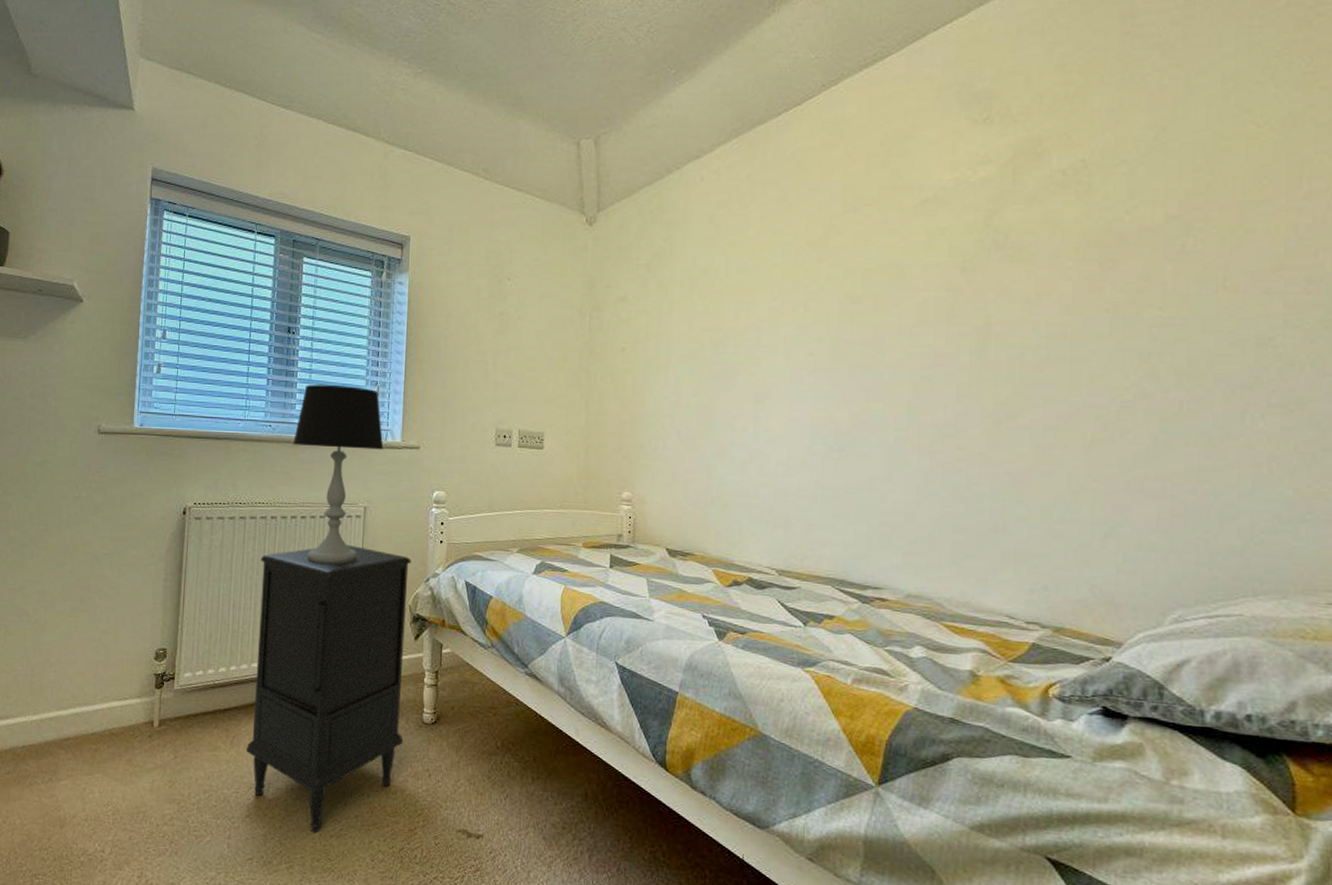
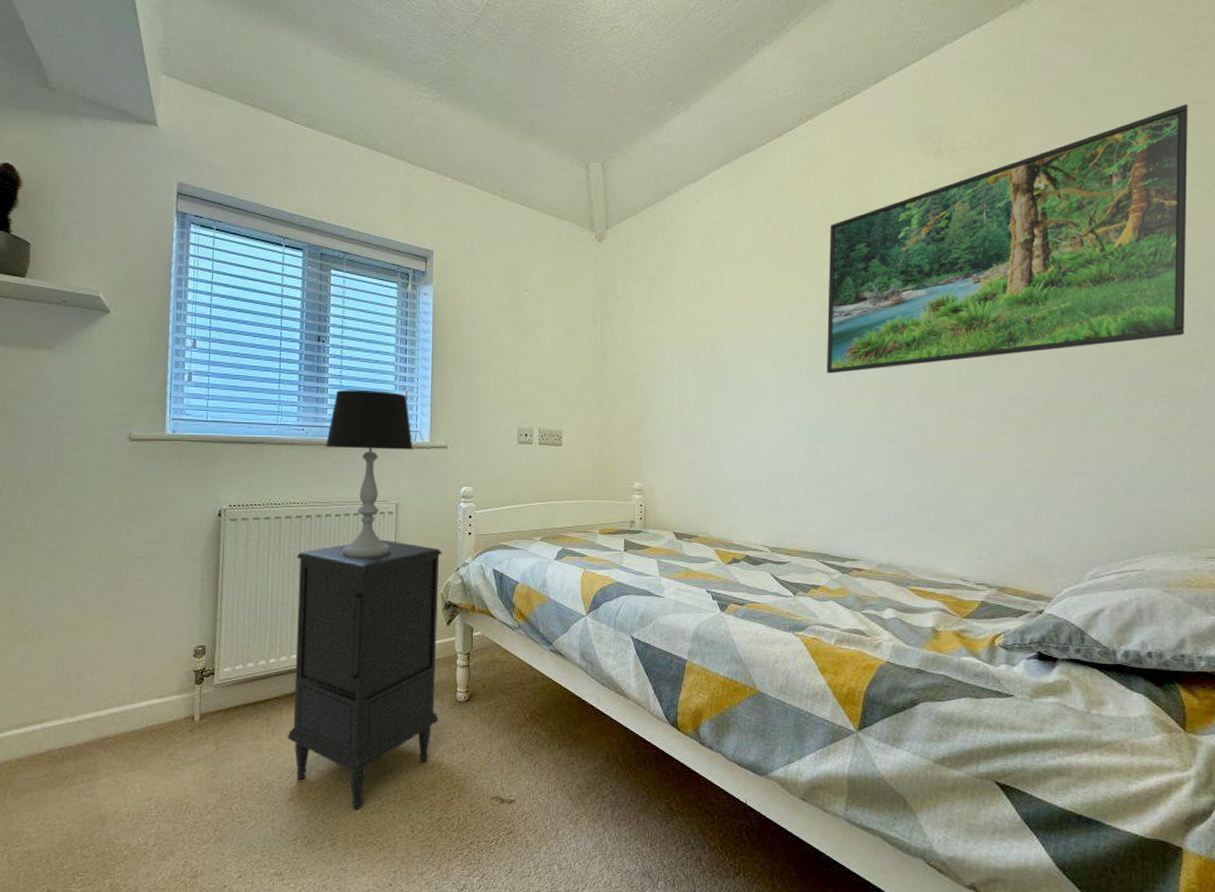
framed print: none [848,53,1311,374] -> present [827,103,1188,374]

